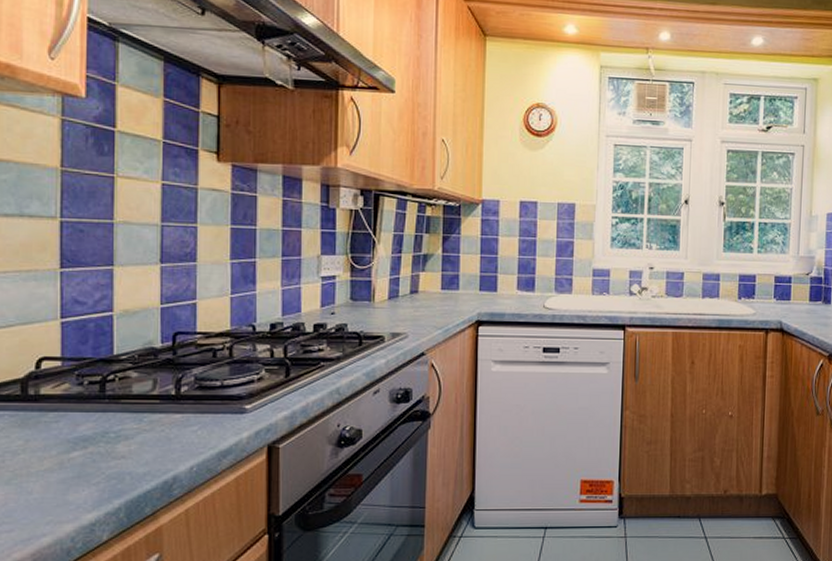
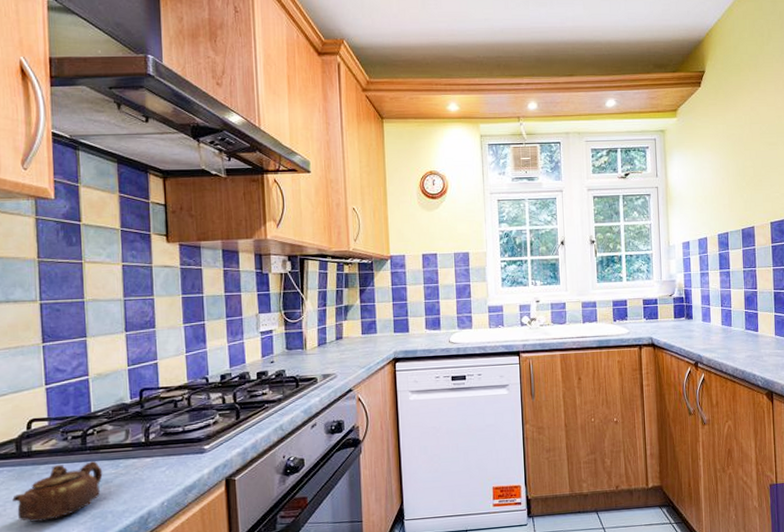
teapot: none [13,412,123,478] -> present [12,461,103,522]

